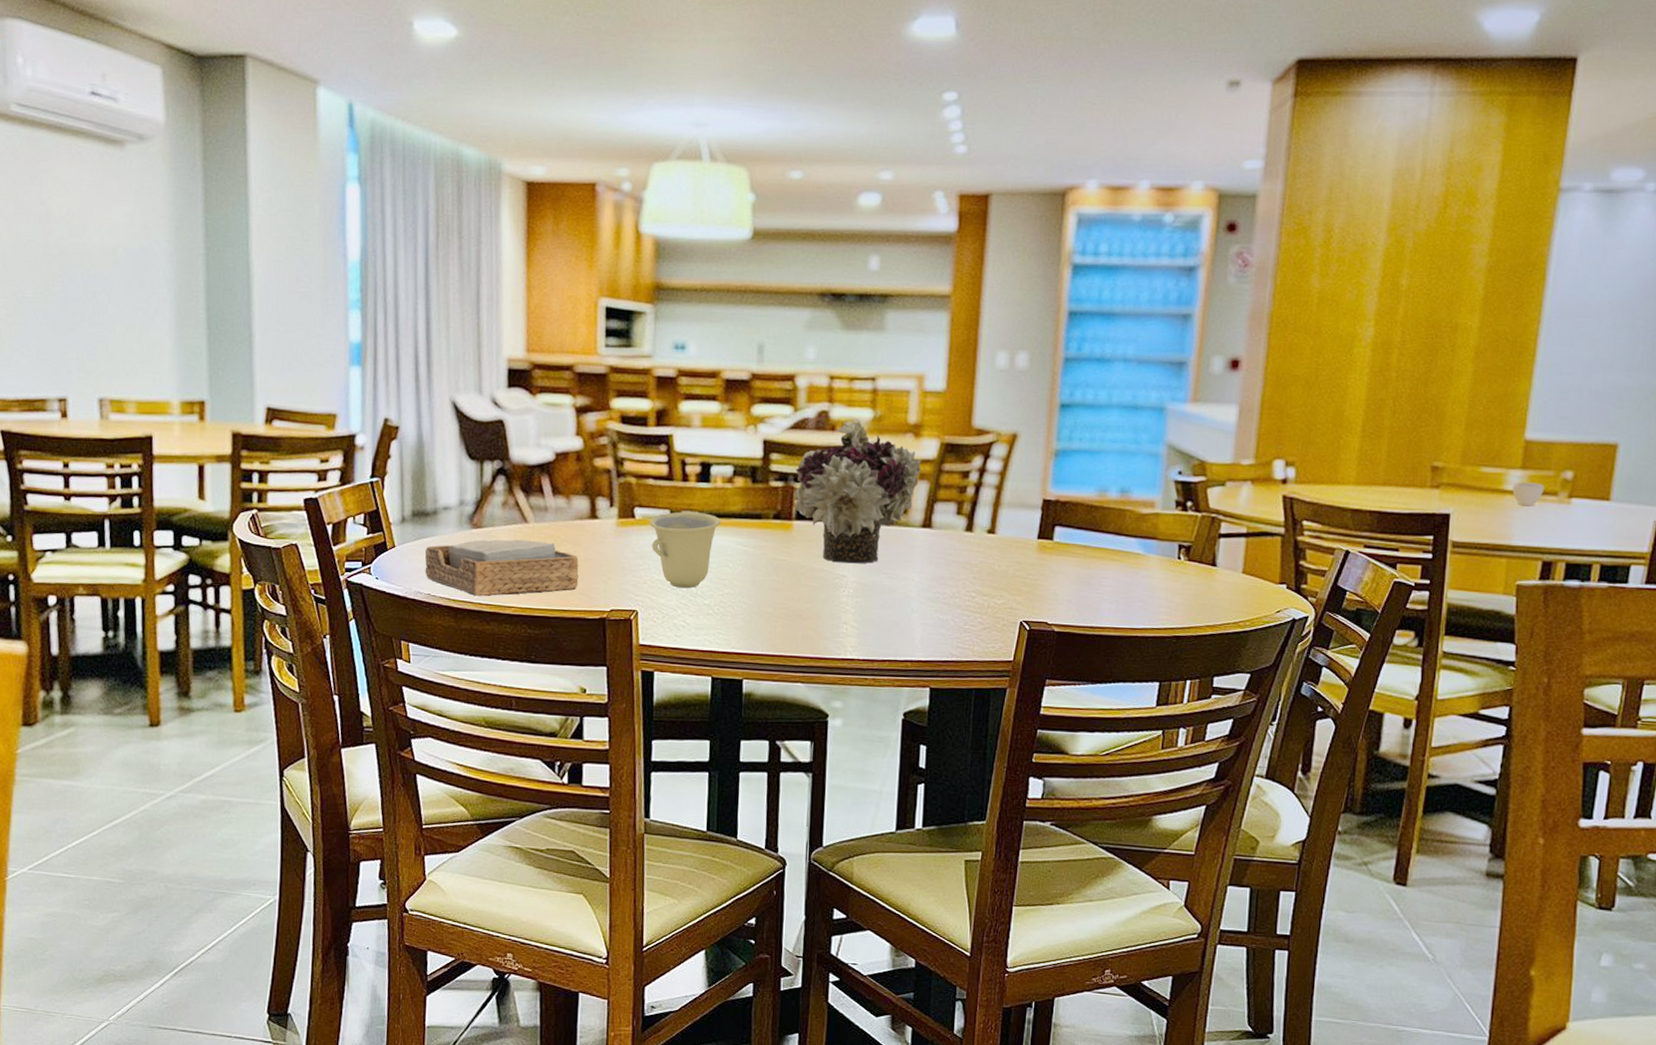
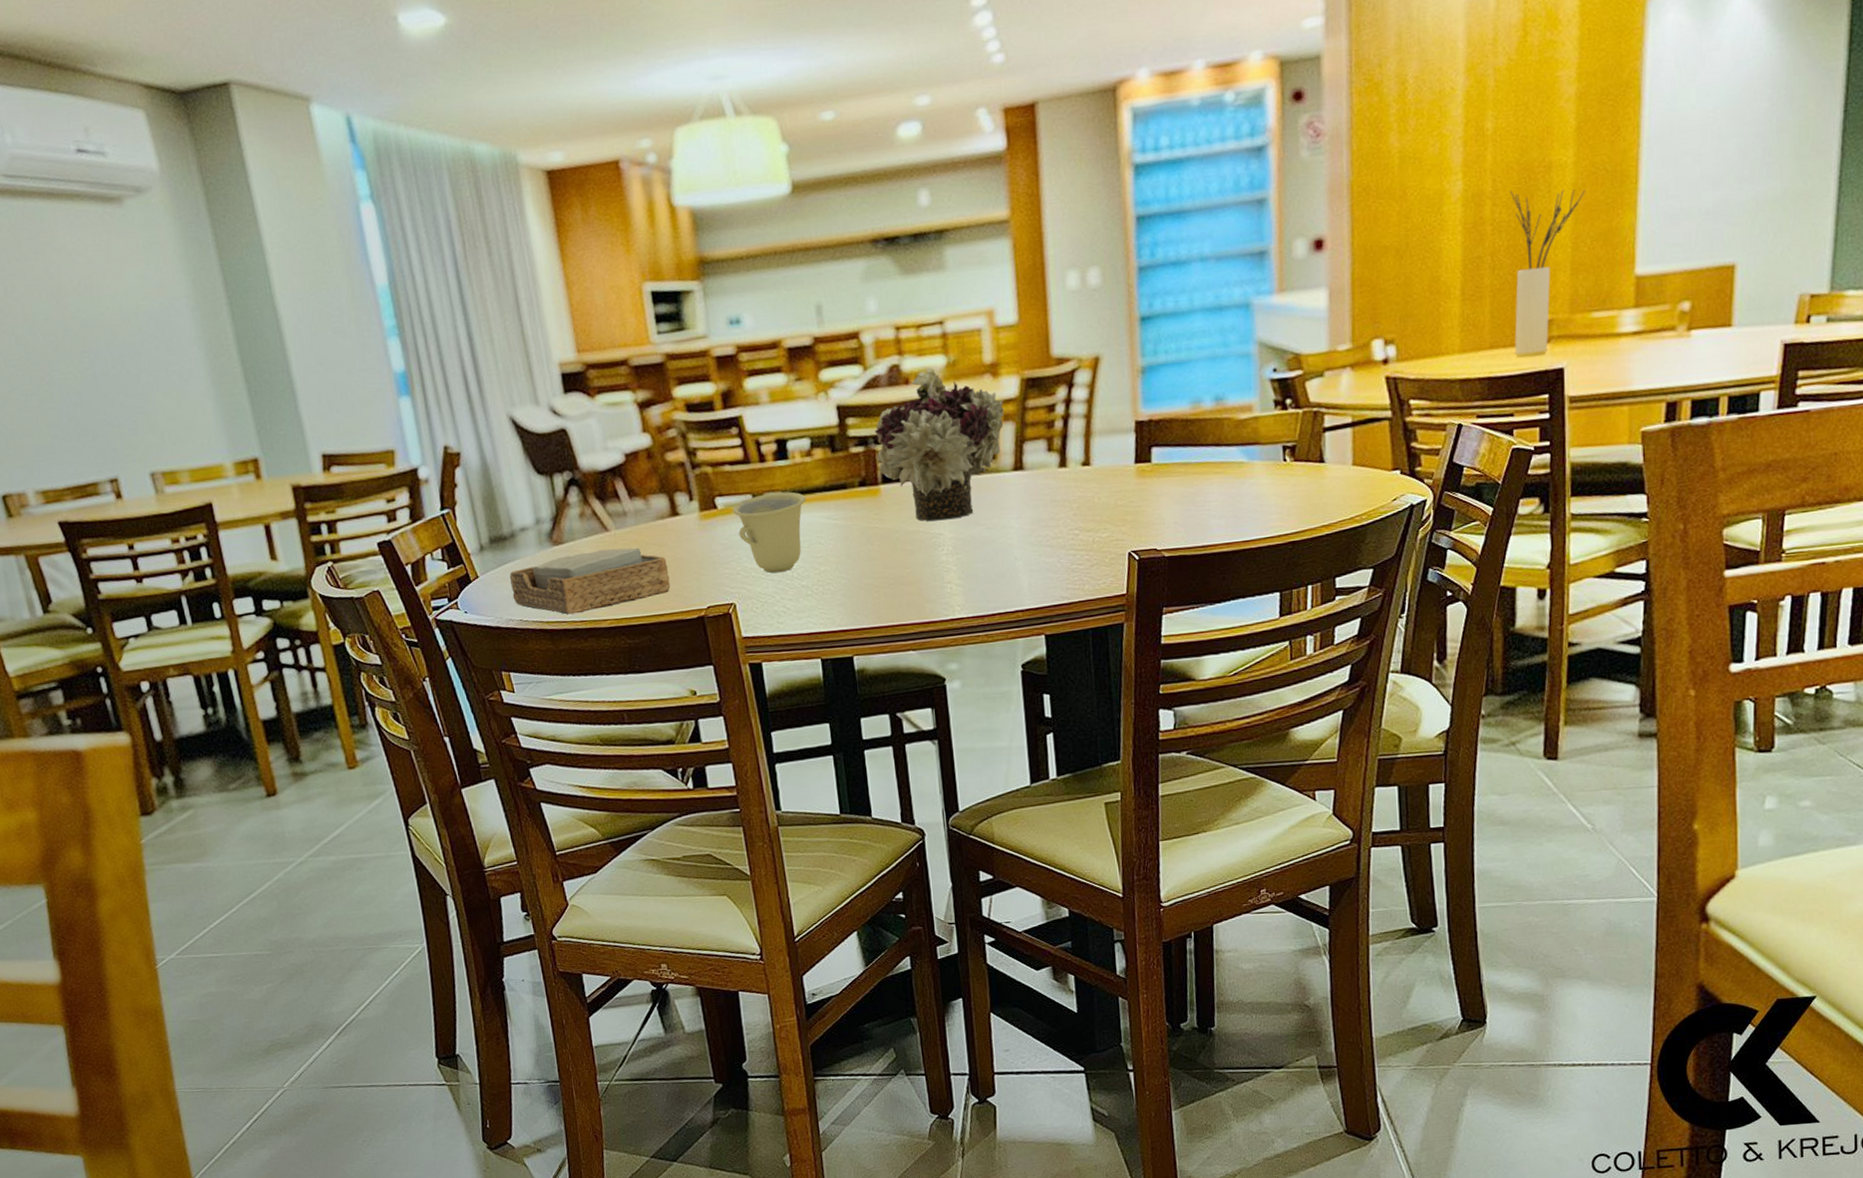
vase: none [1406,343,1486,500] -> present [1509,189,1585,358]
cup: present [1512,482,1545,507] -> none [1627,320,1662,347]

